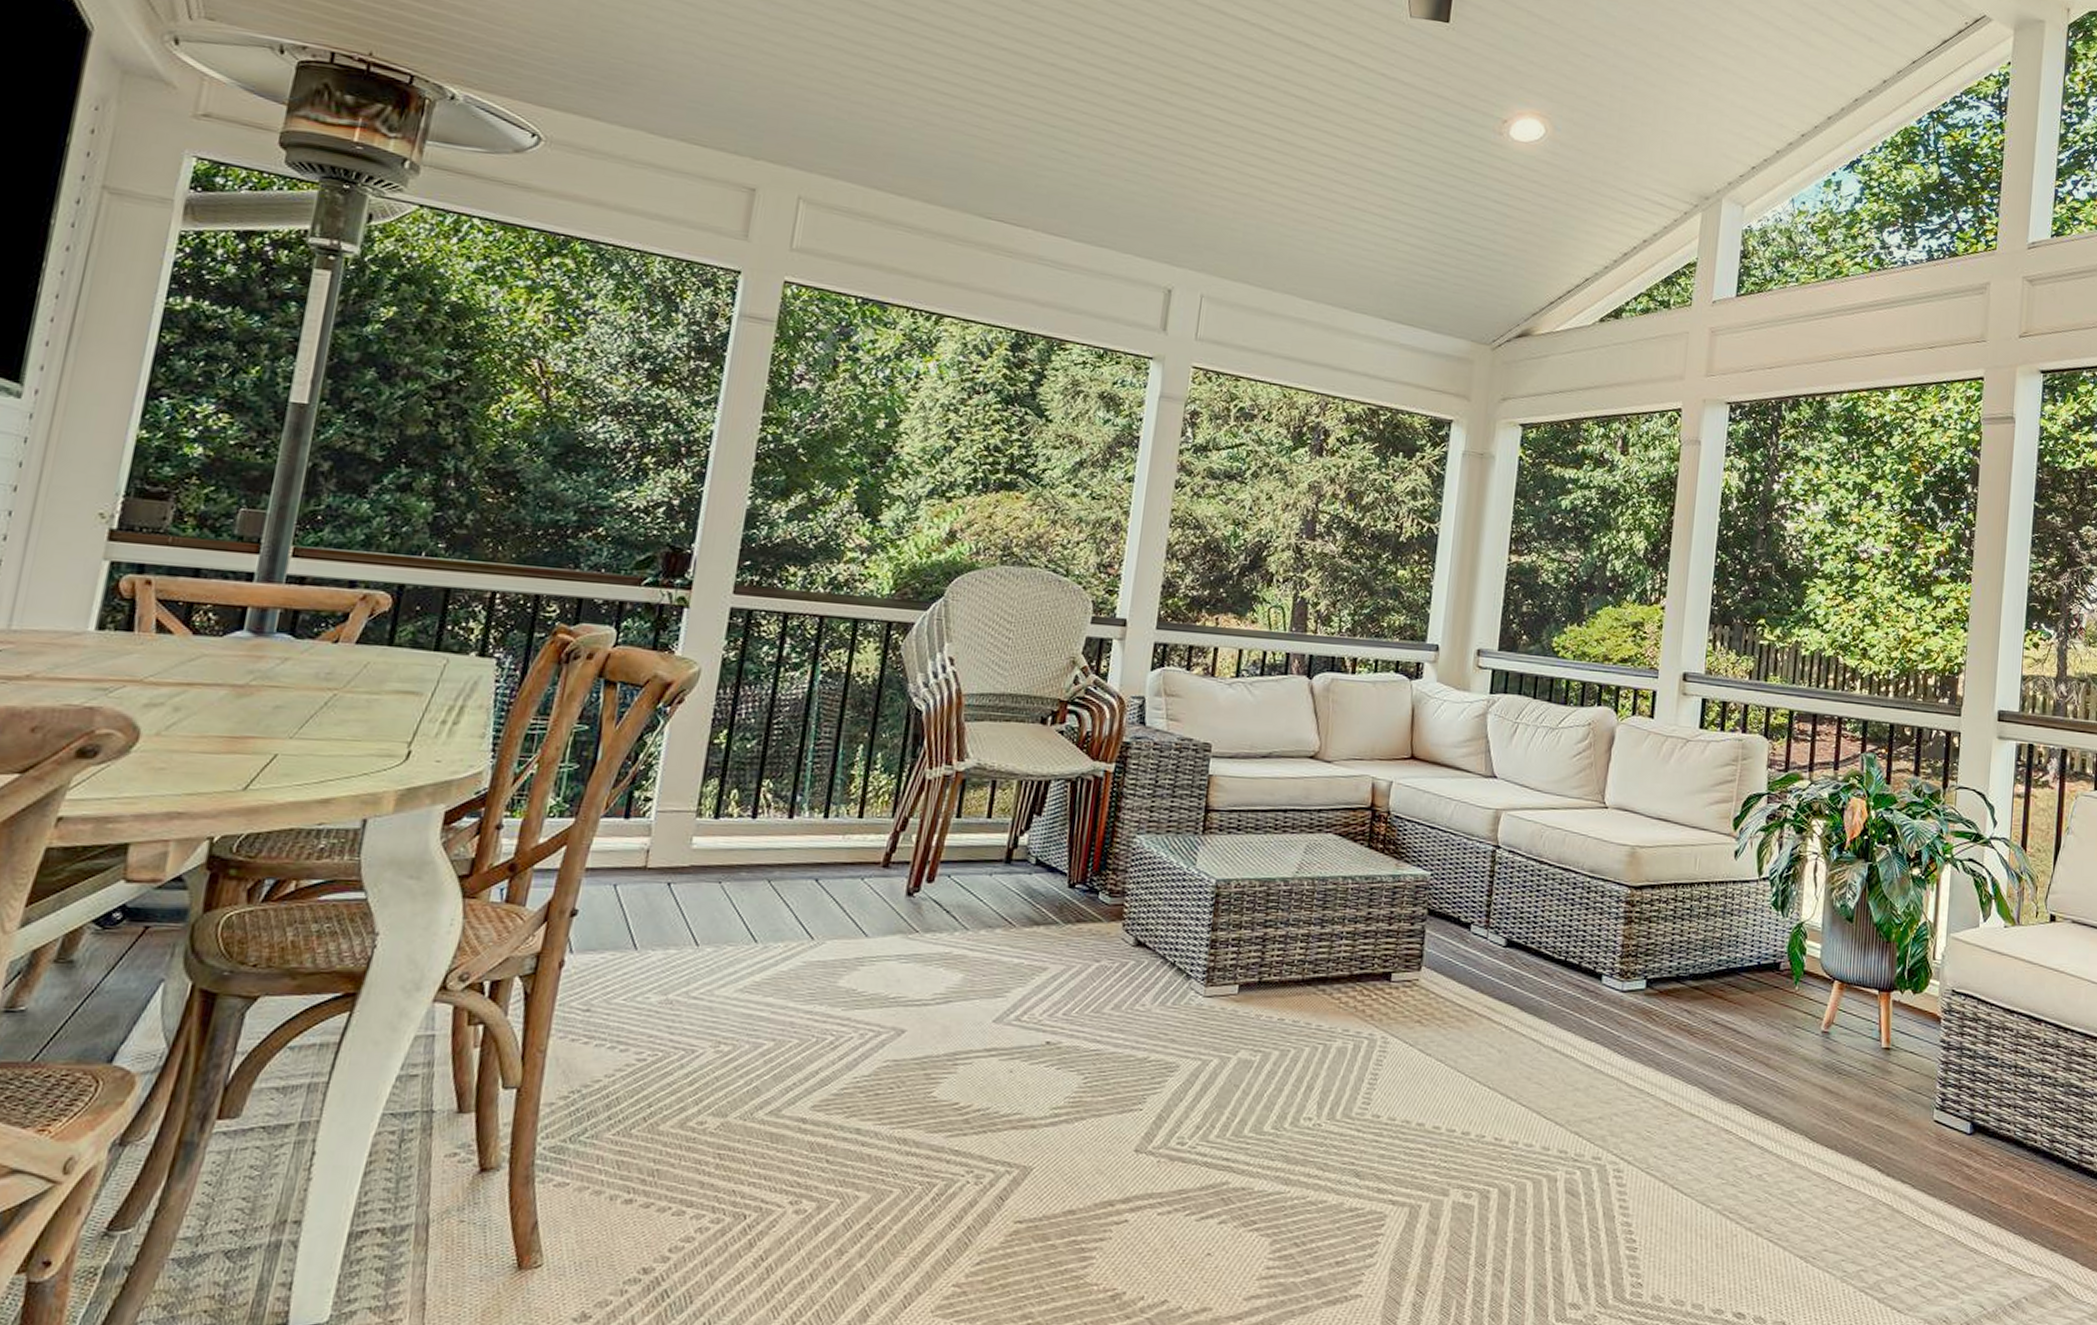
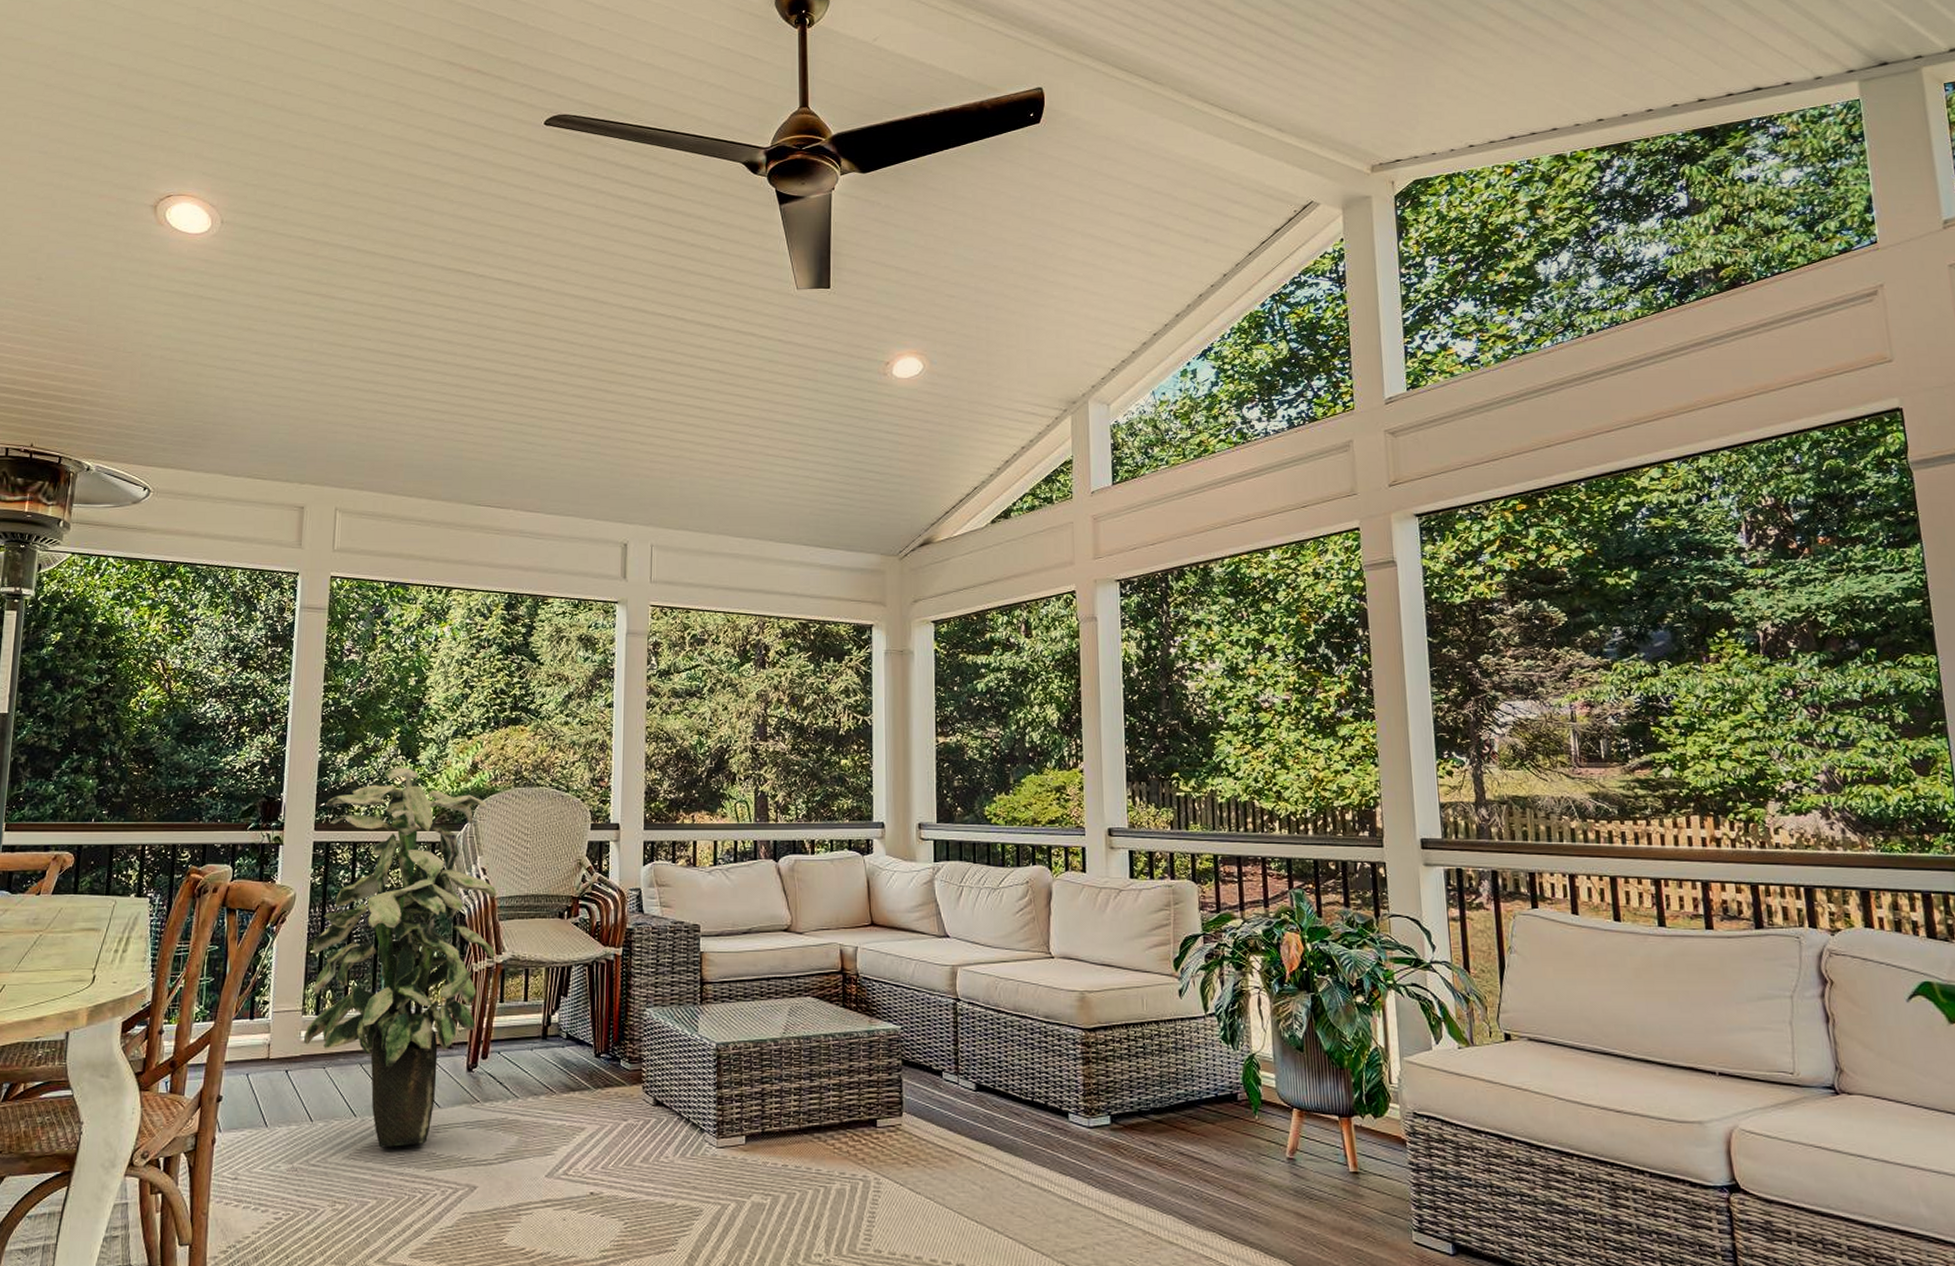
indoor plant: none [696,526,965,981] -> present [304,767,497,1148]

